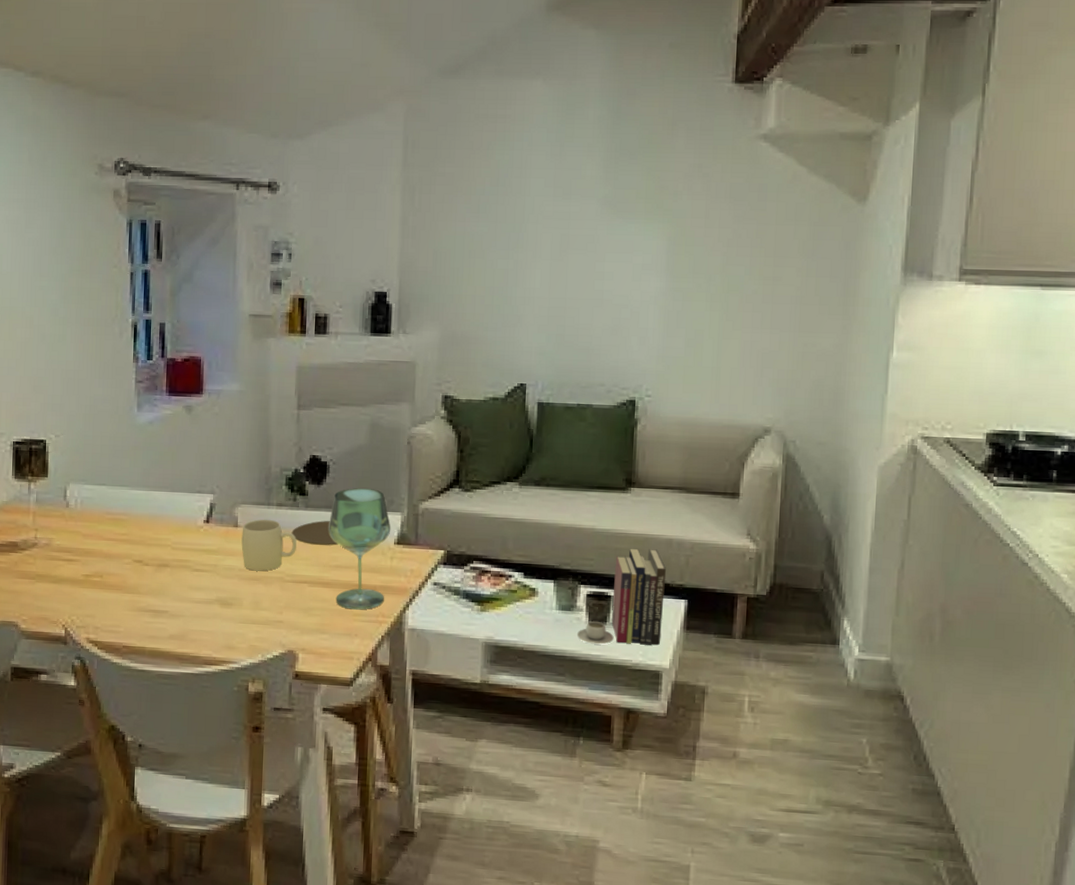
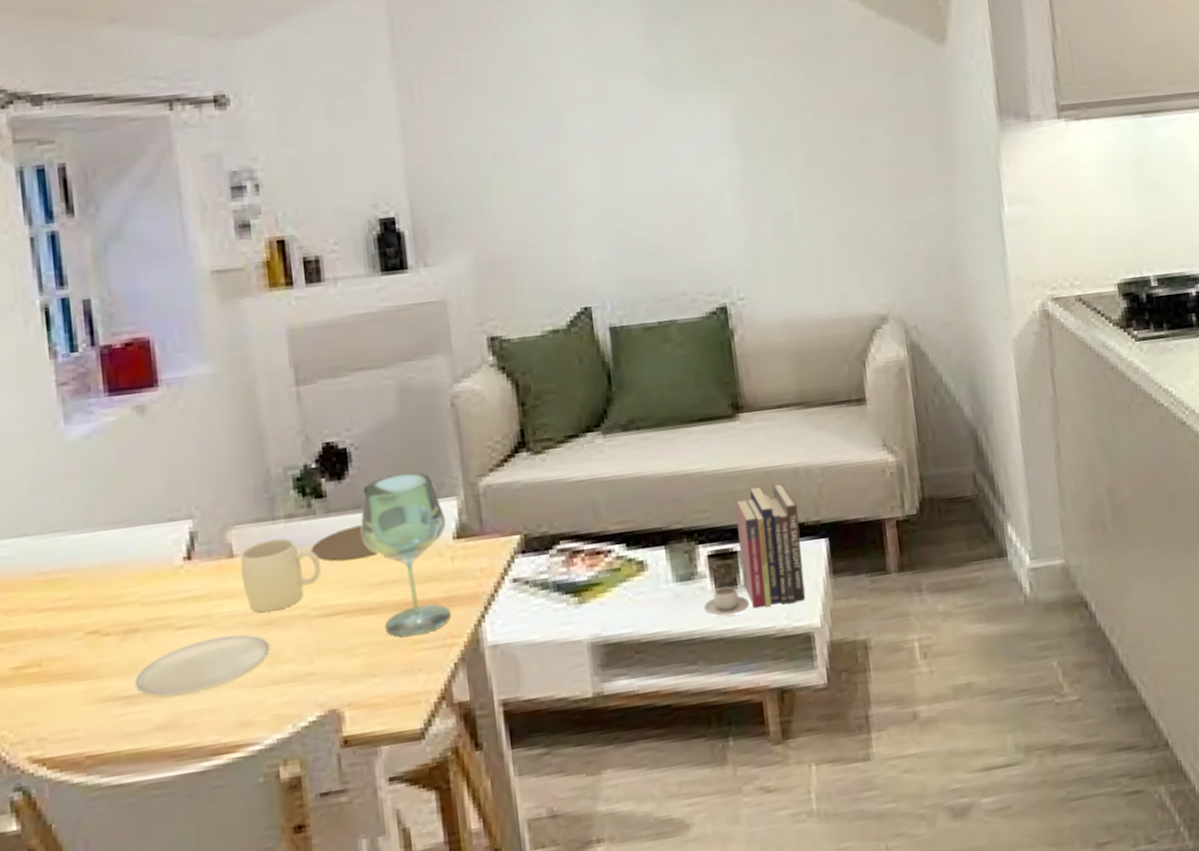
plate: none [160,581,254,619] -> present [134,634,271,698]

